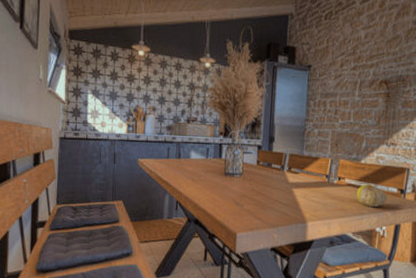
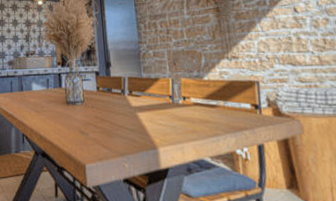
fruit: present [356,184,388,208] -> none [205,102,242,127]

